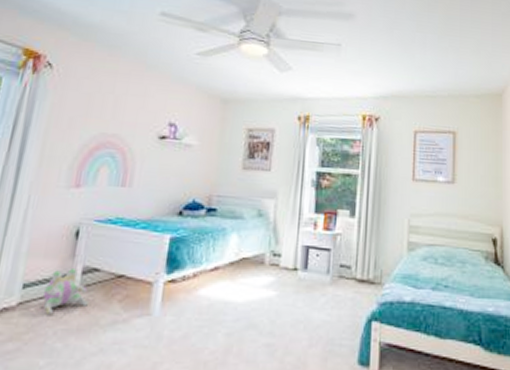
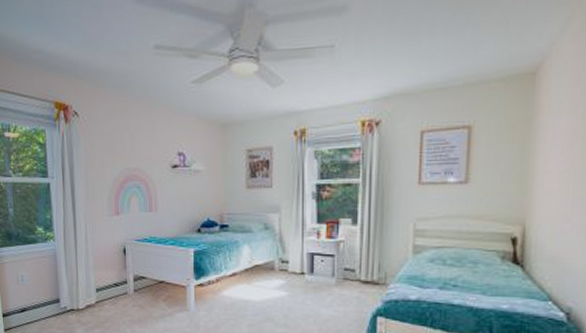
plush toy: present [43,269,90,315] -> none [111,277,143,310]

